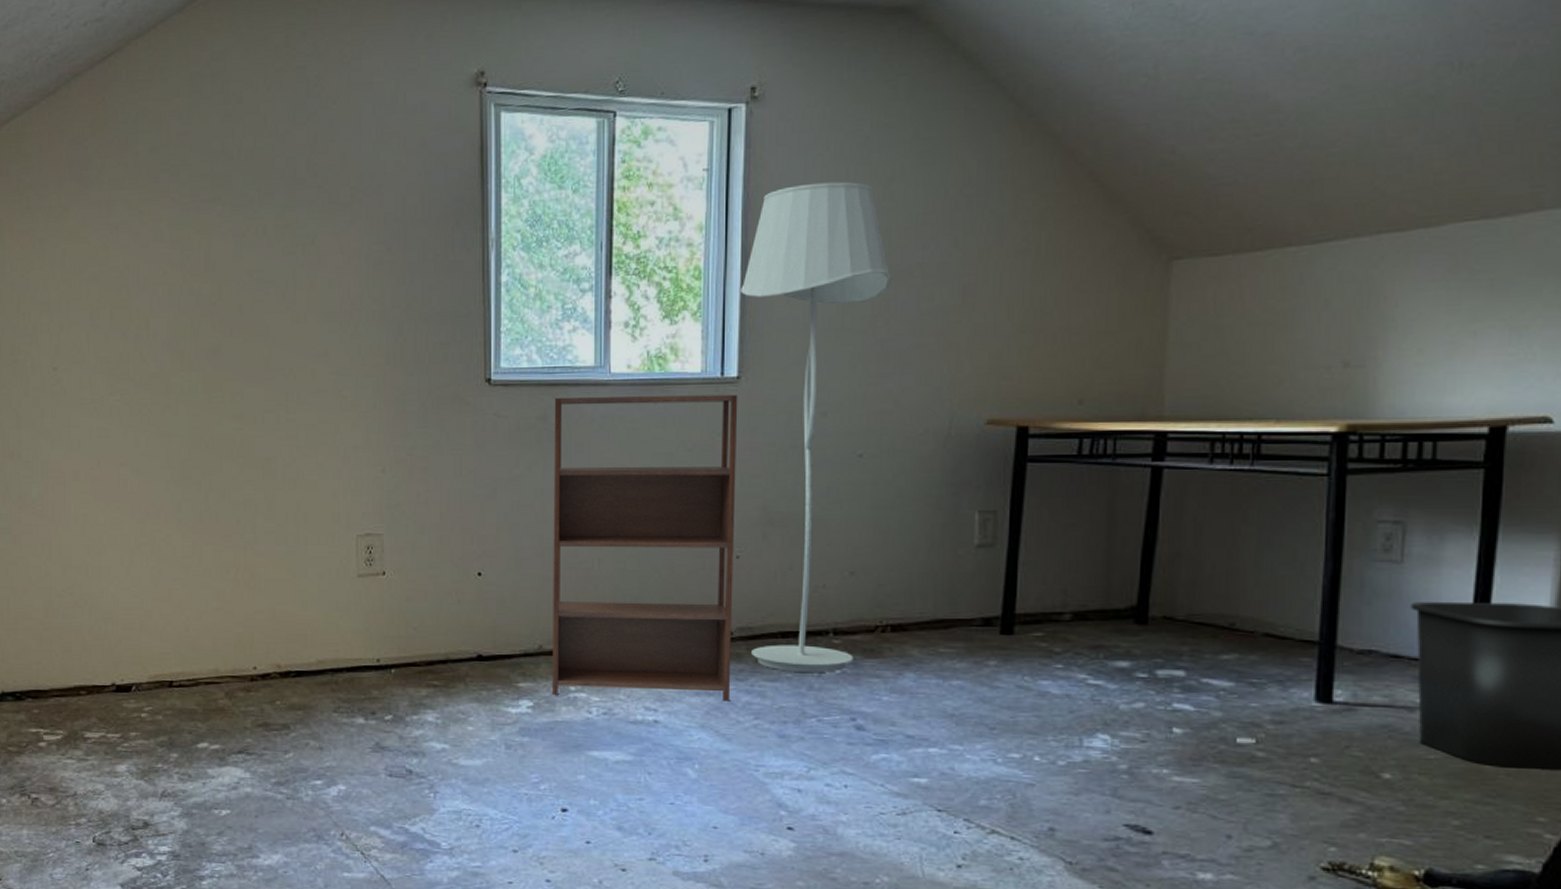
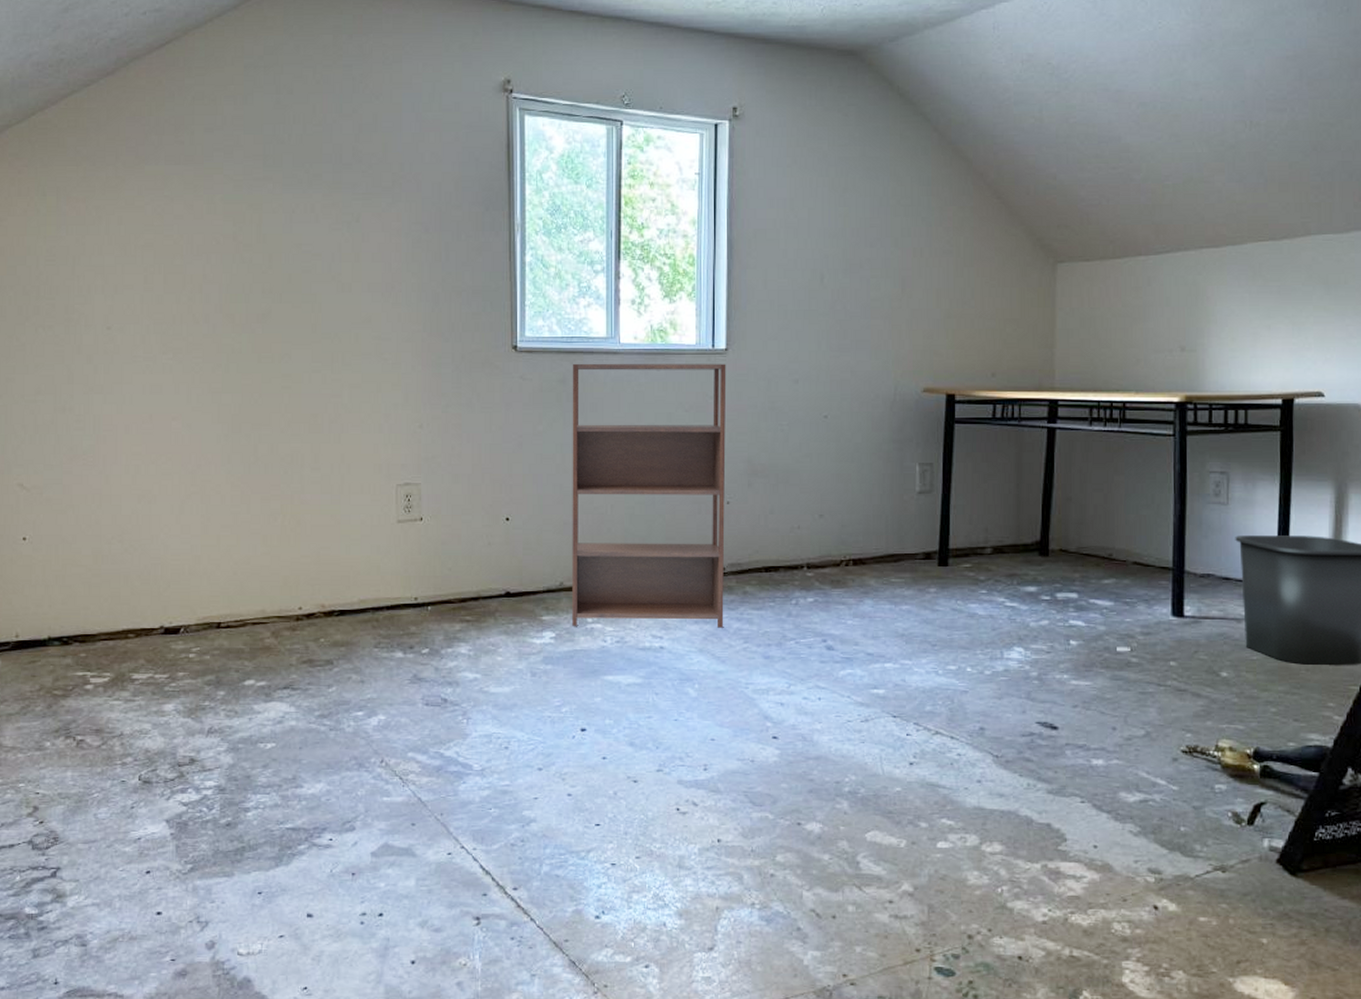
floor lamp: present [741,181,891,674] -> none [727,189,847,602]

